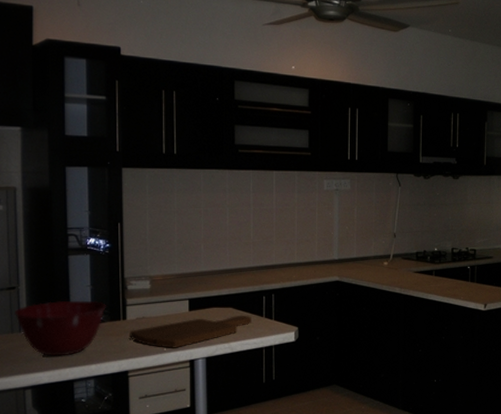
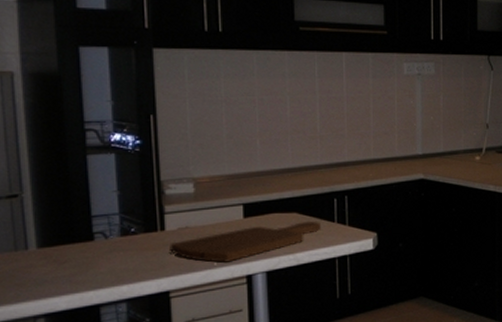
mixing bowl: present [15,300,106,356] -> none [18,208,138,278]

